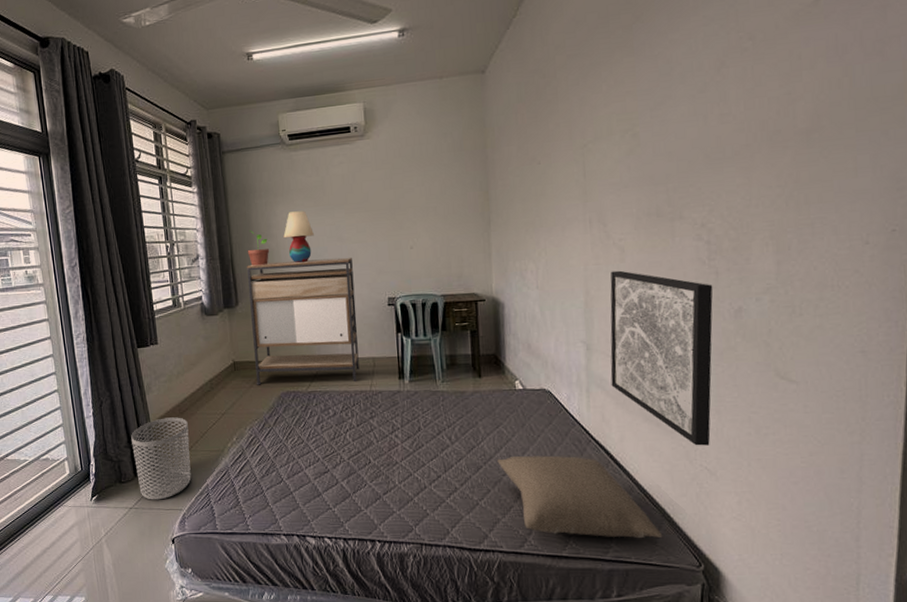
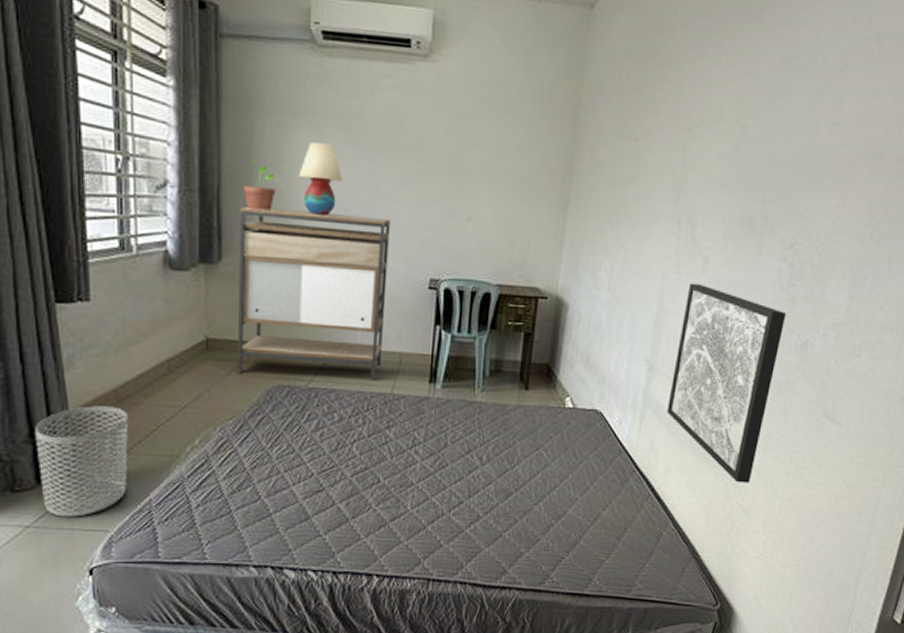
pillow: present [497,455,663,539] -> none [531,484,688,577]

